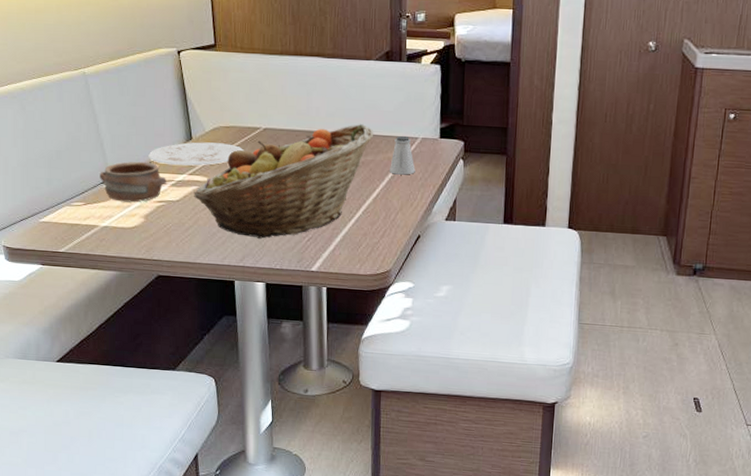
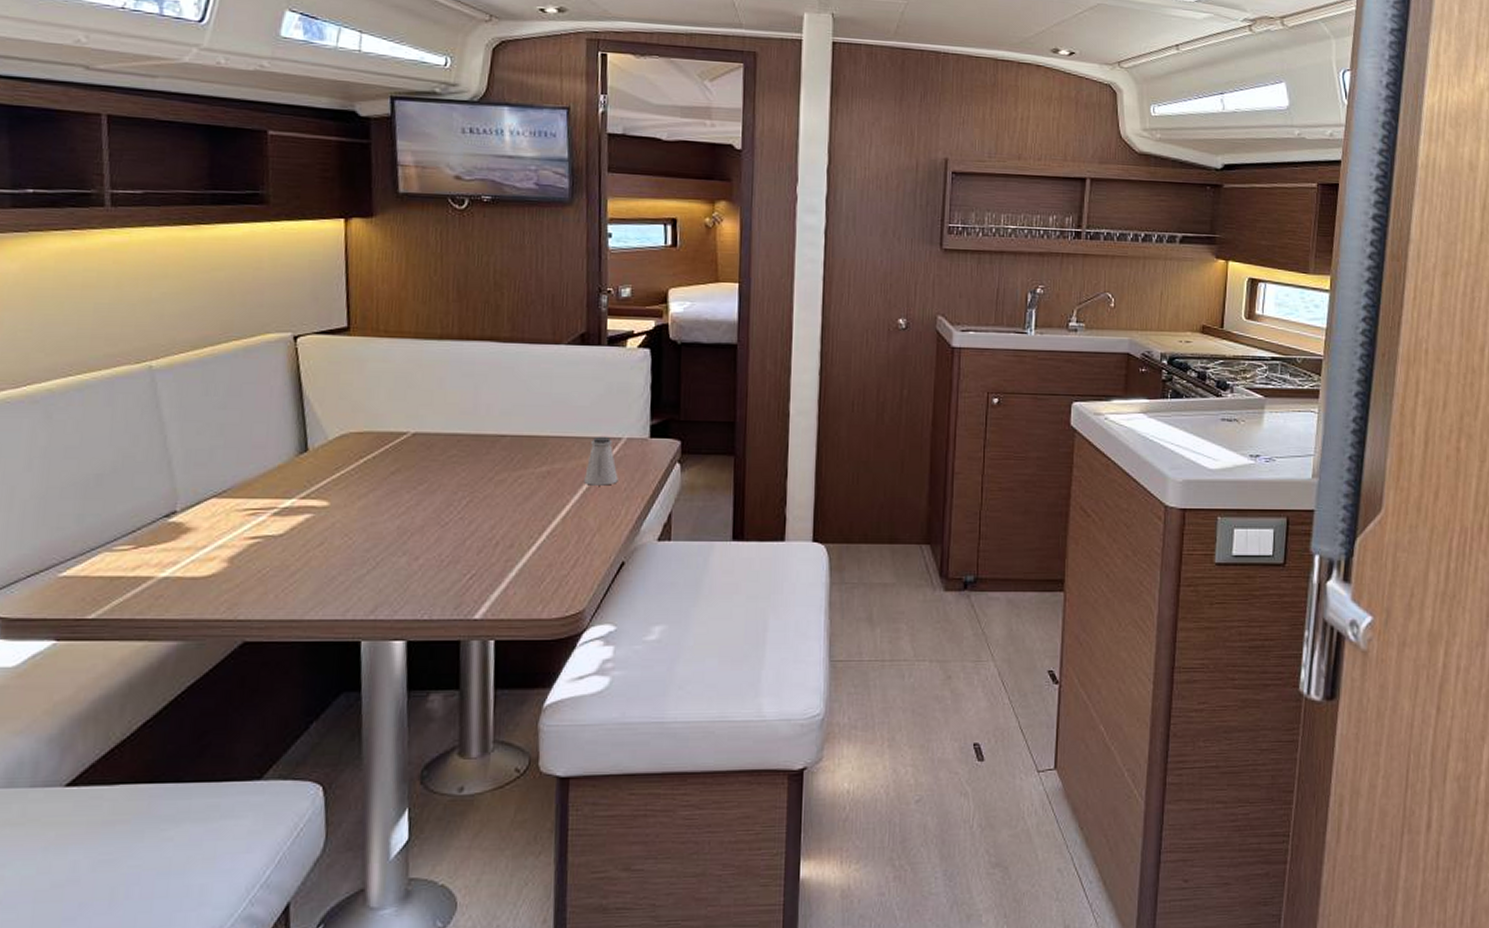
pottery: present [100,161,167,203] -> none [162,483,267,541]
plate: present [148,142,244,166] -> none [240,454,383,486]
fruit basket: present [193,124,374,239] -> none [304,423,564,580]

